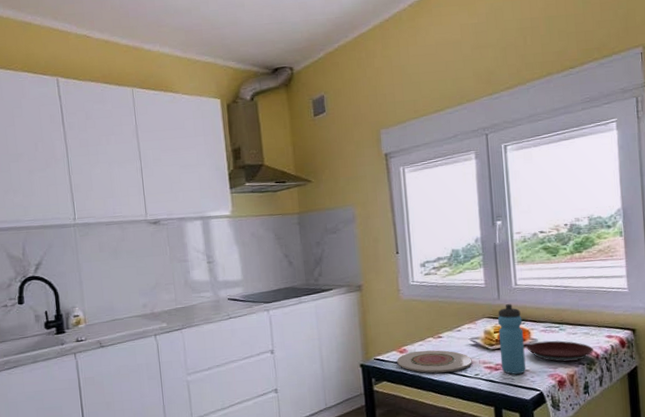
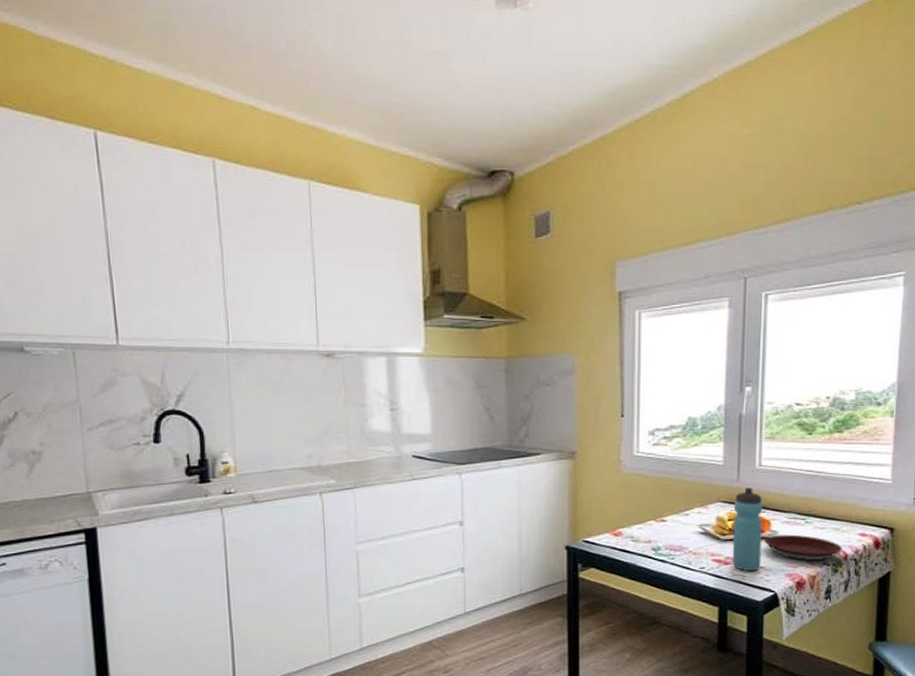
plate: present [397,350,472,373] -> none [610,536,699,563]

